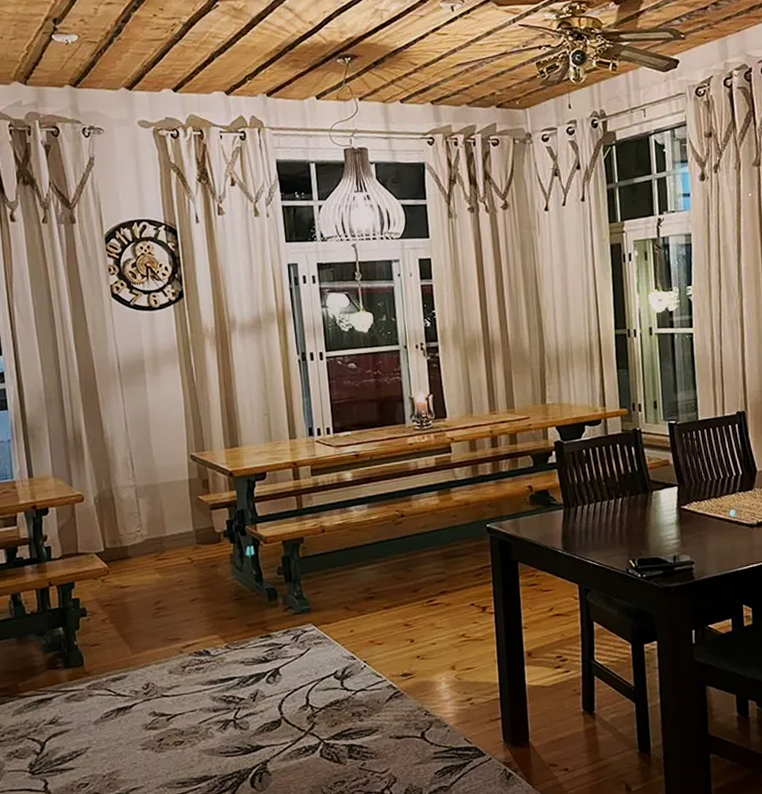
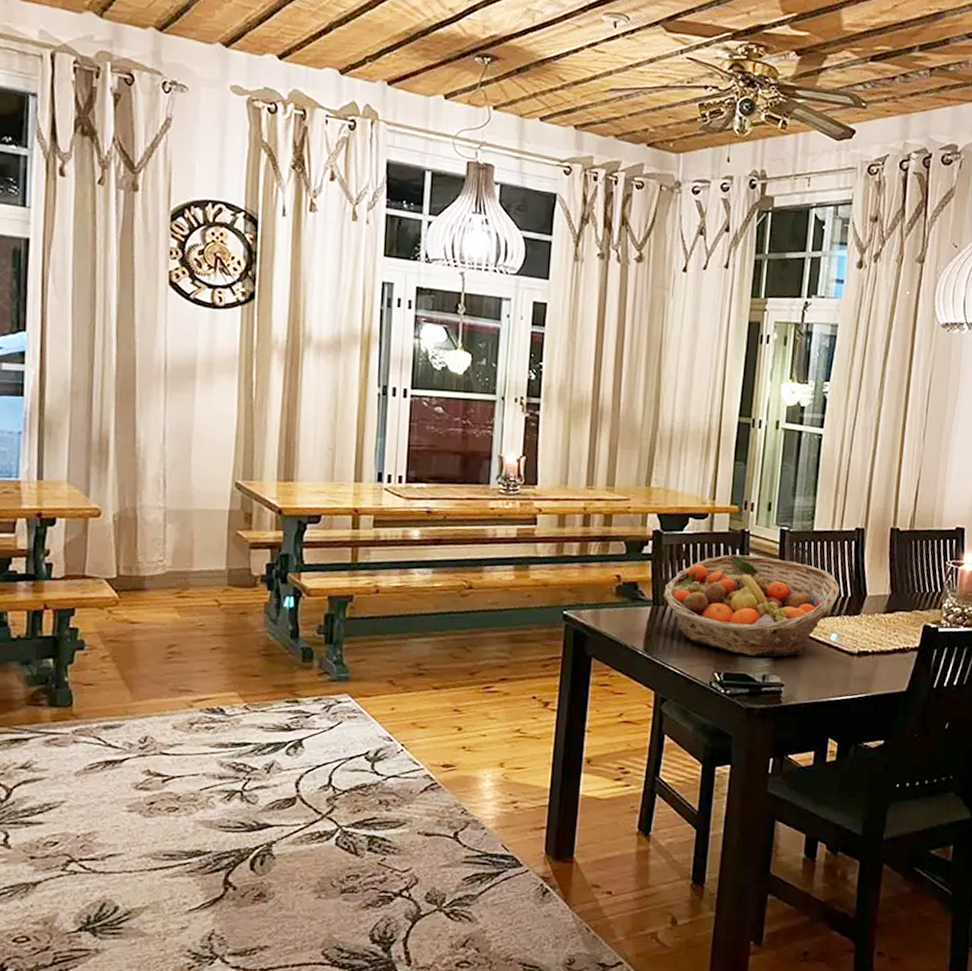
fruit basket: none [572,450,732,541] -> present [662,554,840,657]

